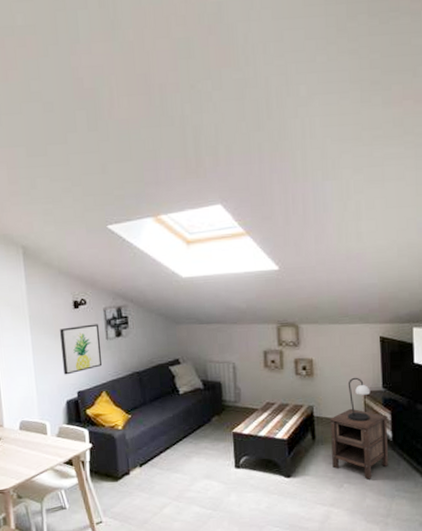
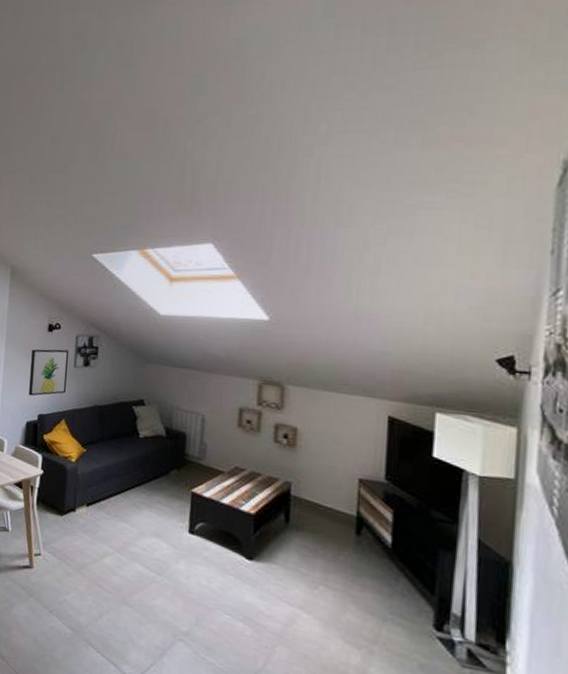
nightstand: present [329,408,388,480] -> none [307,495,388,589]
table lamp: present [347,377,370,422] -> none [334,459,368,516]

